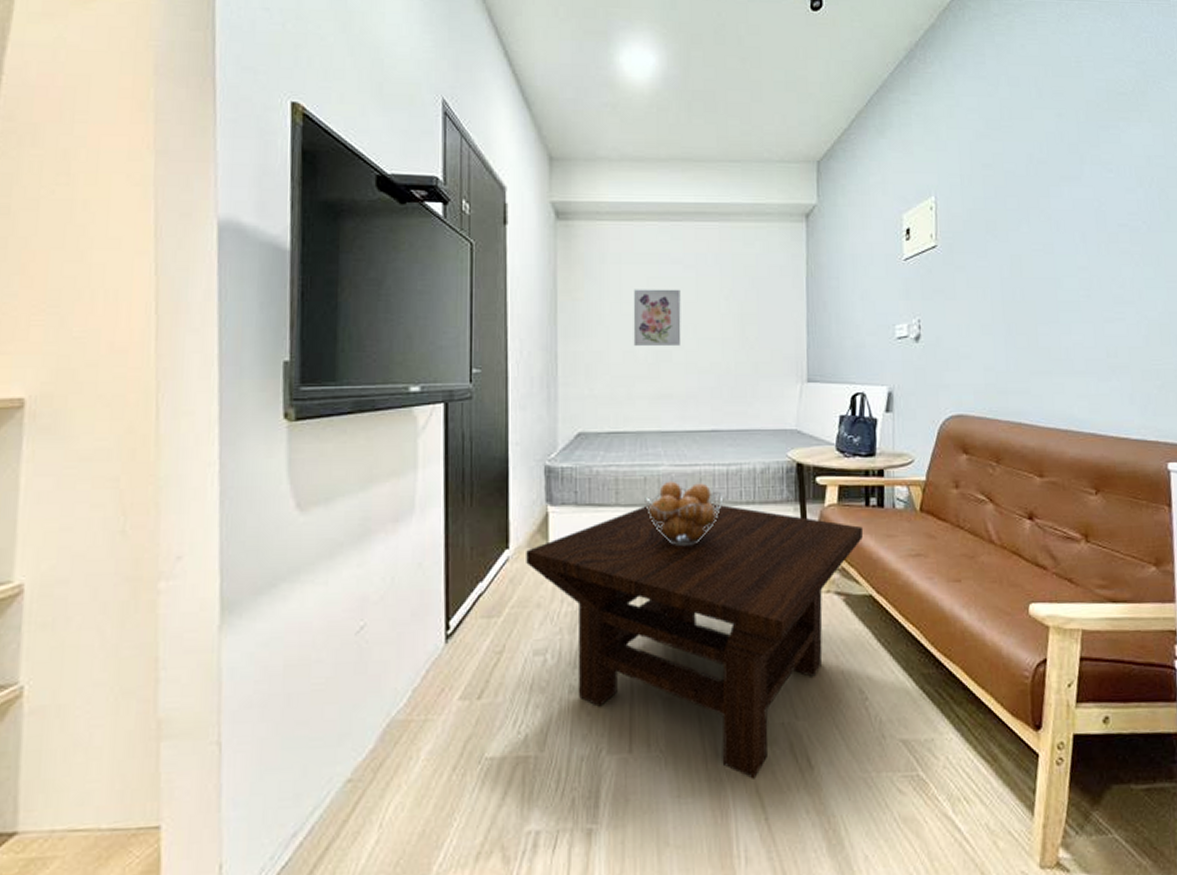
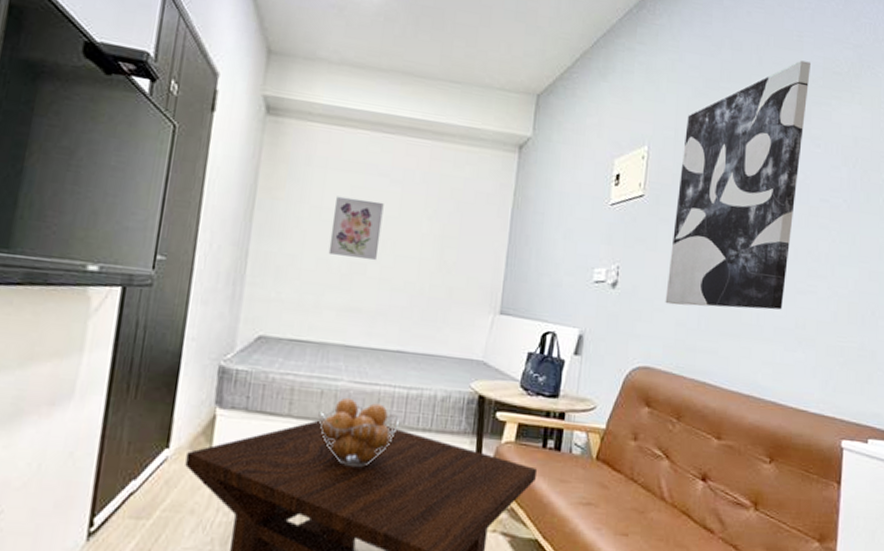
wall art: none [970,86,1094,351] -> present [665,60,810,310]

